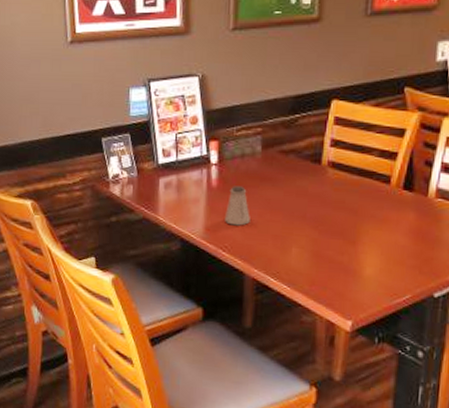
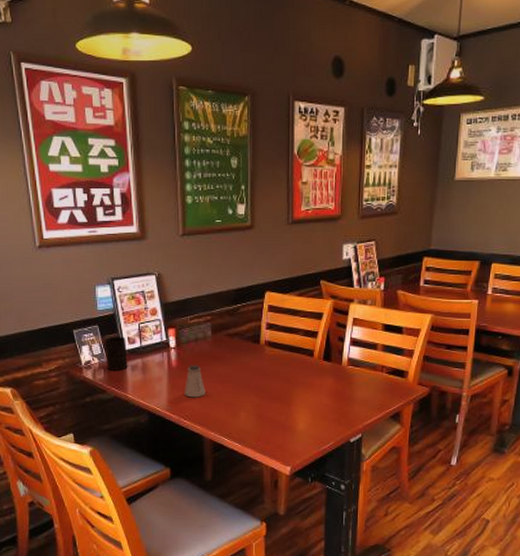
cup: none [136,147,161,188] -> present [104,336,128,370]

